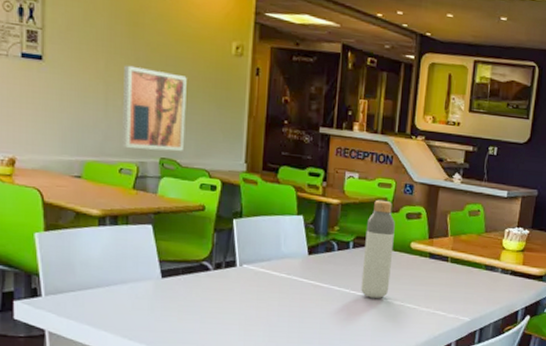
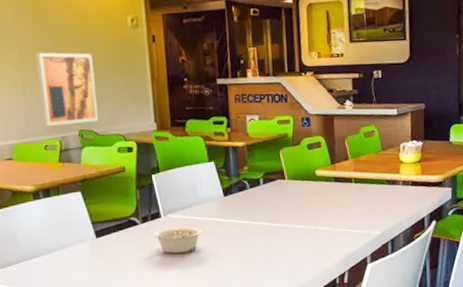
legume: none [225,279,279,309] -> present [153,227,202,254]
bottle: present [361,199,395,298] -> none [272,135,302,227]

